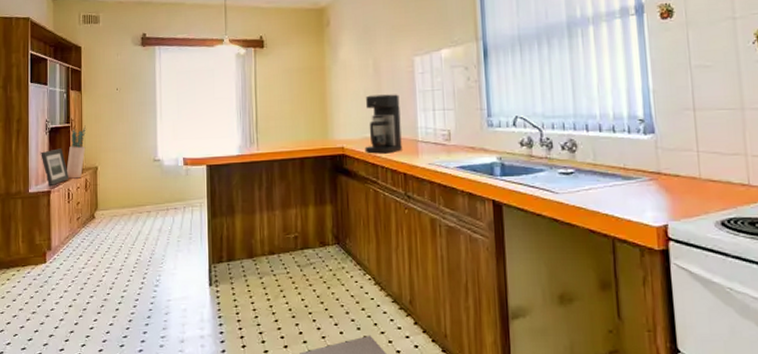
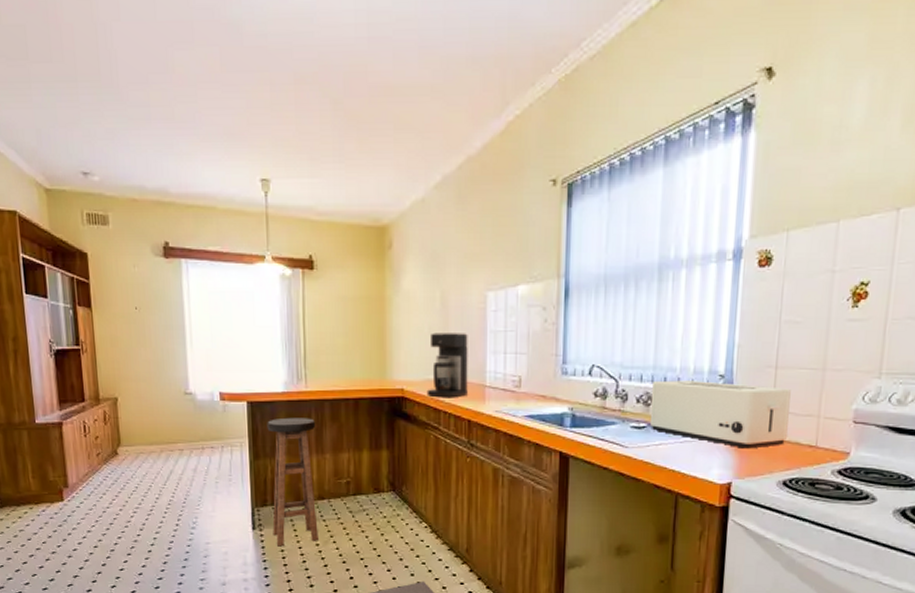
picture frame: present [41,148,69,187] -> none [46,374,84,418]
vase: present [66,125,87,179] -> none [79,349,102,410]
bar stool: none [223,177,269,302] -> present [267,417,318,547]
toaster: none [575,126,717,190] -> present [651,380,791,449]

